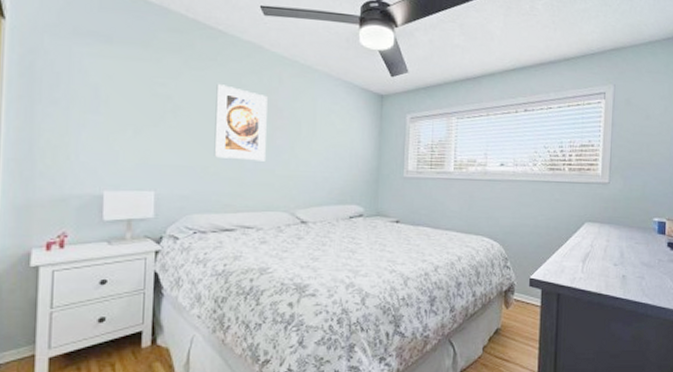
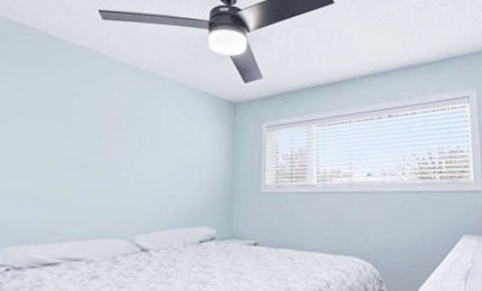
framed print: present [214,84,268,161] -> none [37,94,104,180]

